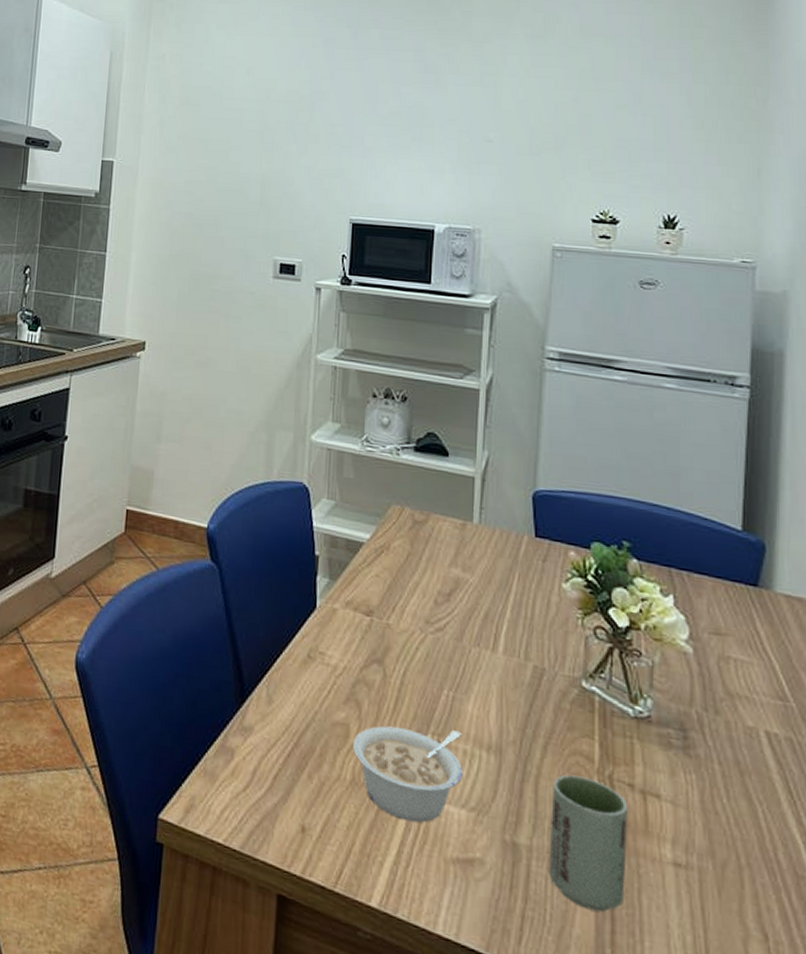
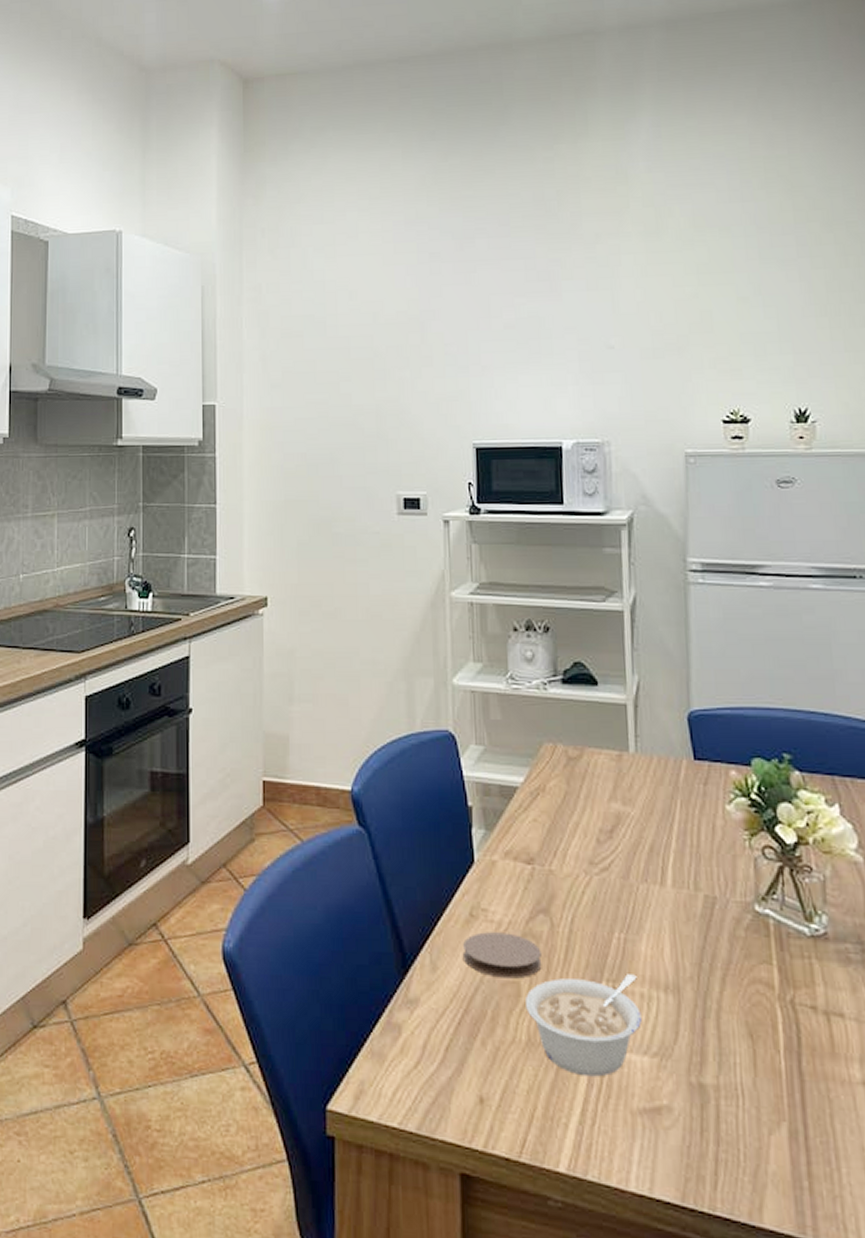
coaster: none [297,673,372,721] -> present [462,932,542,979]
cup: present [548,774,627,912] -> none [734,1005,817,1144]

